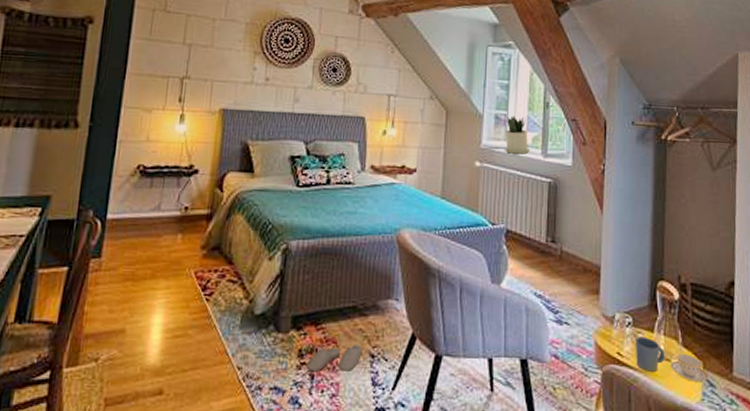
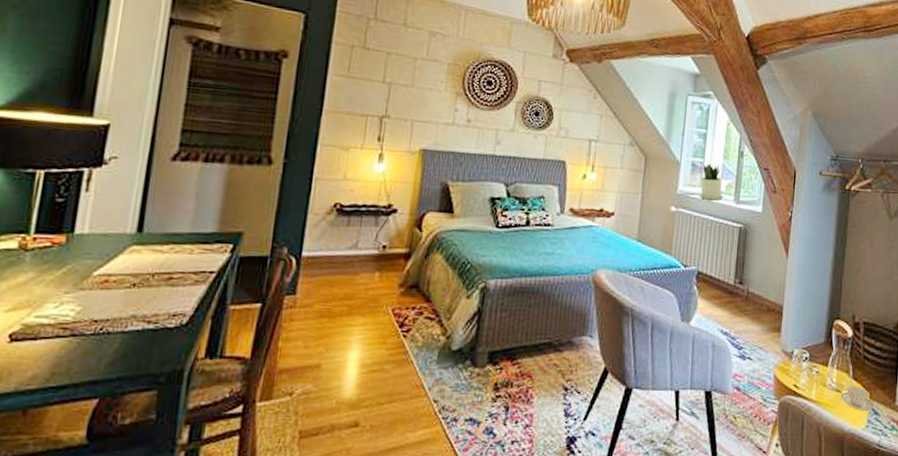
slippers: present [307,344,363,372] -> none [502,378,557,404]
mug: present [636,336,665,373] -> none [810,370,836,403]

